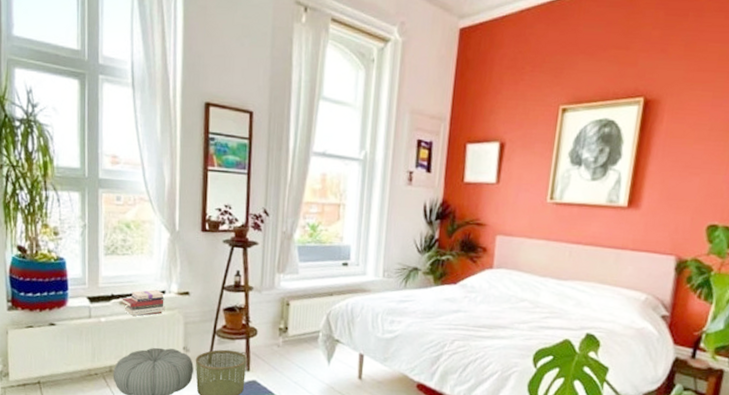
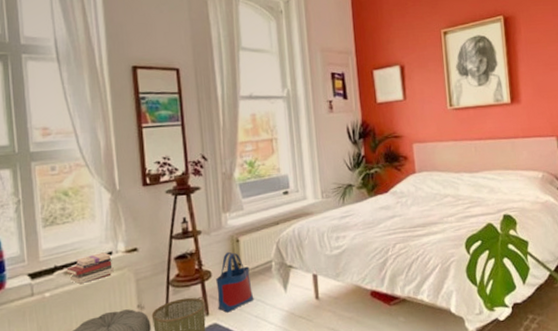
tote bag: none [259,313,296,373] -> present [216,251,254,313]

